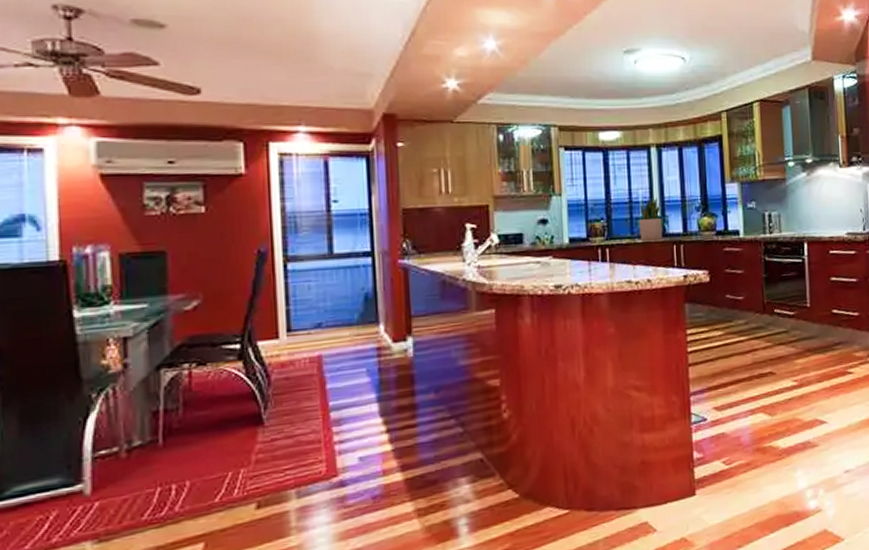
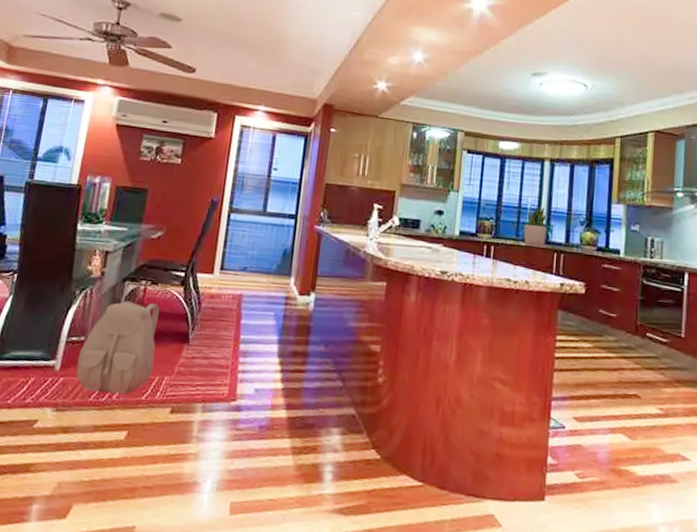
backpack: none [114,387,223,509] -> present [76,300,160,394]

